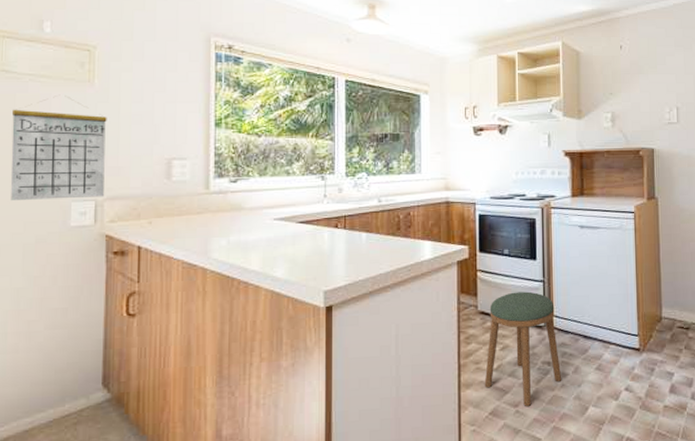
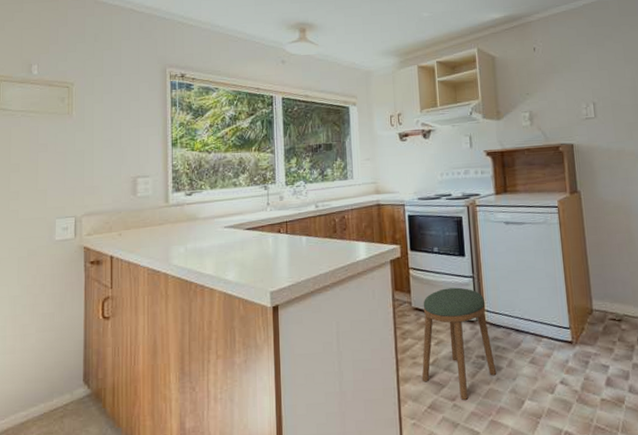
calendar: present [10,96,107,200] -> none [7,127,83,219]

